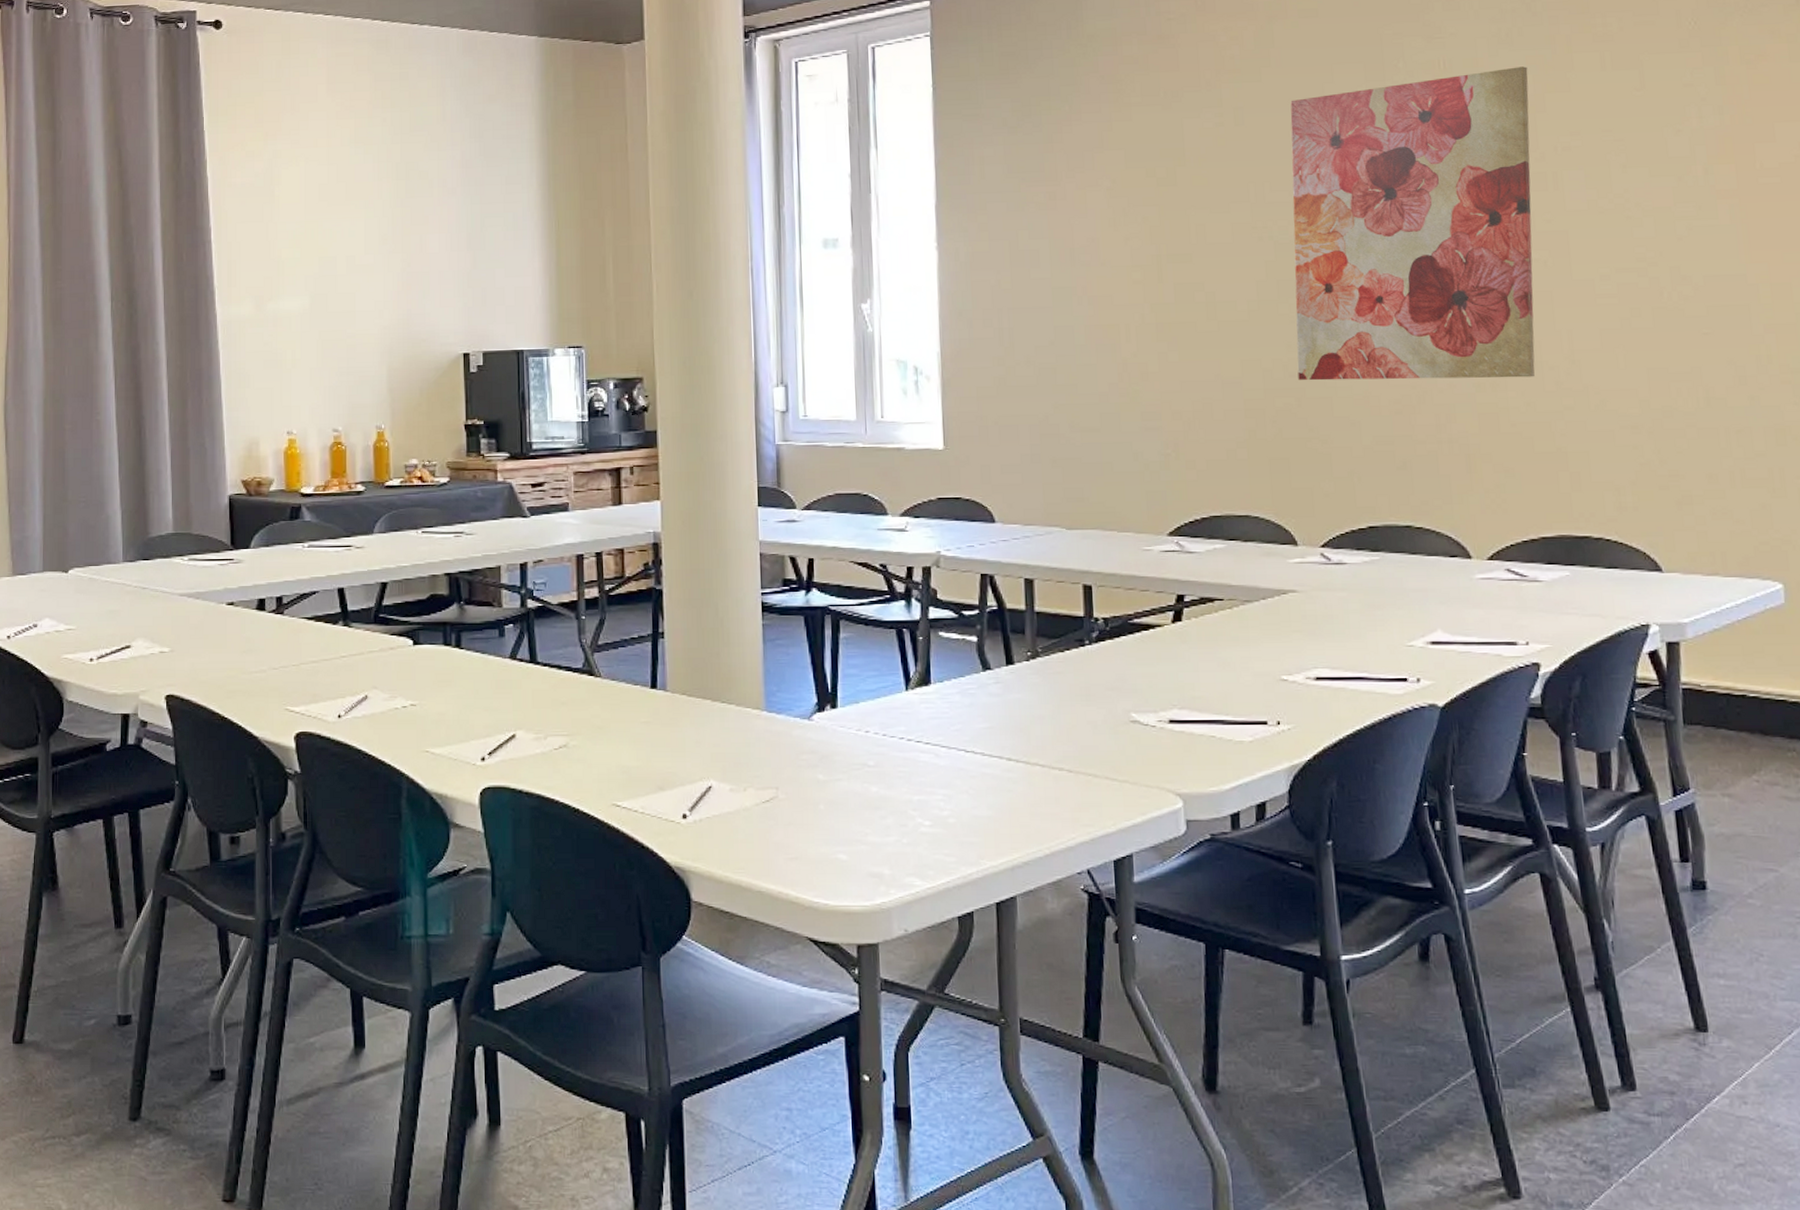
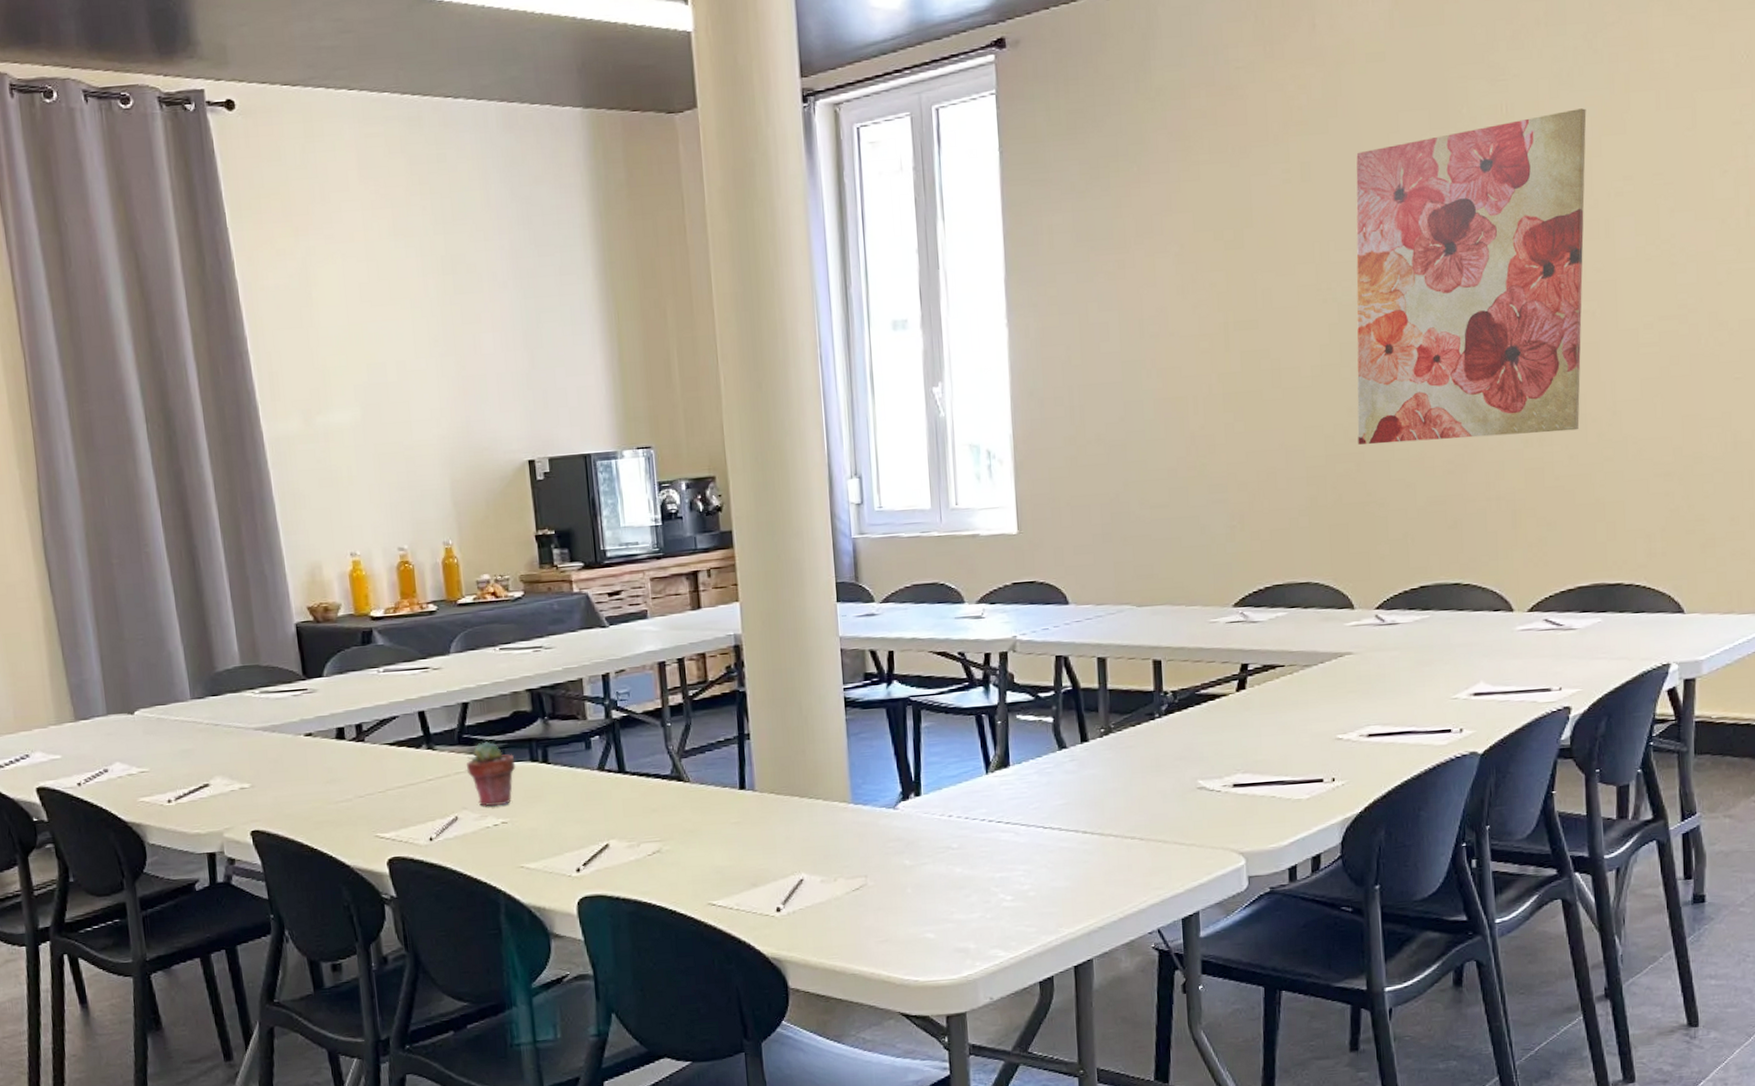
potted succulent: none [381,622,429,687] -> present [467,741,516,806]

